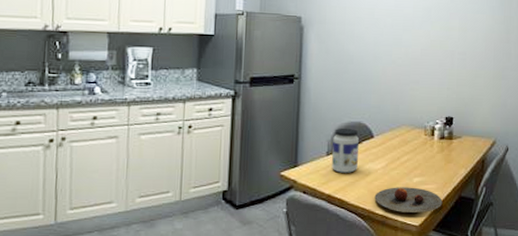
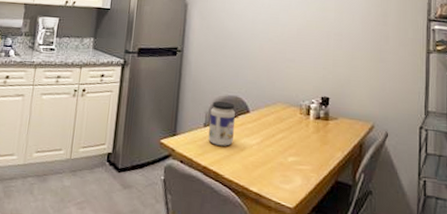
plate: present [374,187,443,212] -> none [249,164,318,195]

